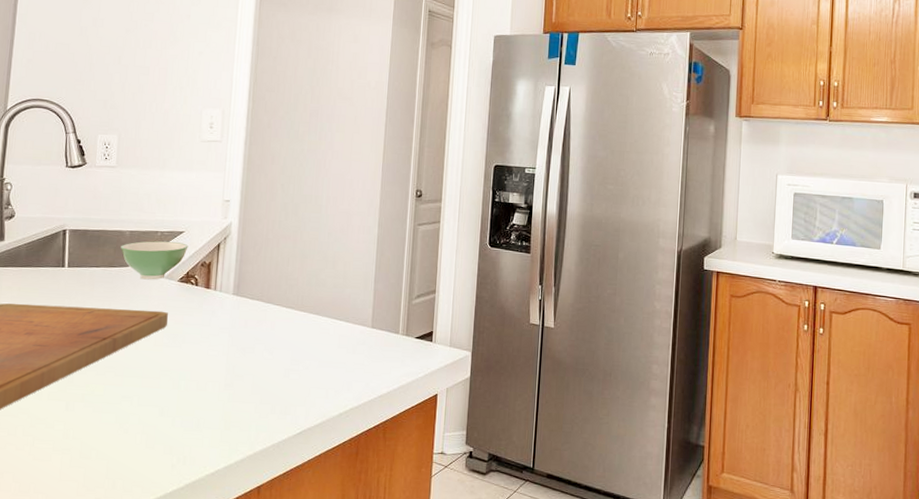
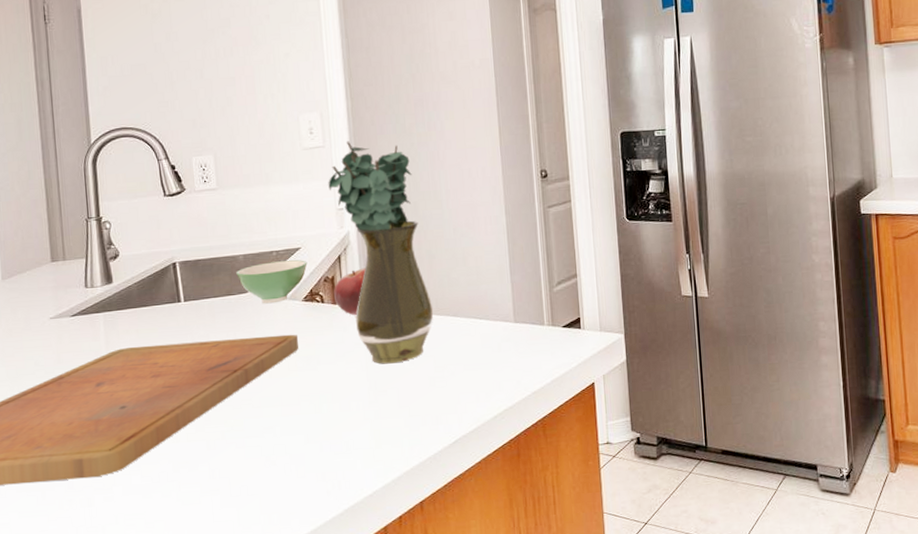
fruit: none [207,258,241,302] -> present [333,268,366,316]
vase: none [219,139,299,351] -> present [328,141,434,364]

